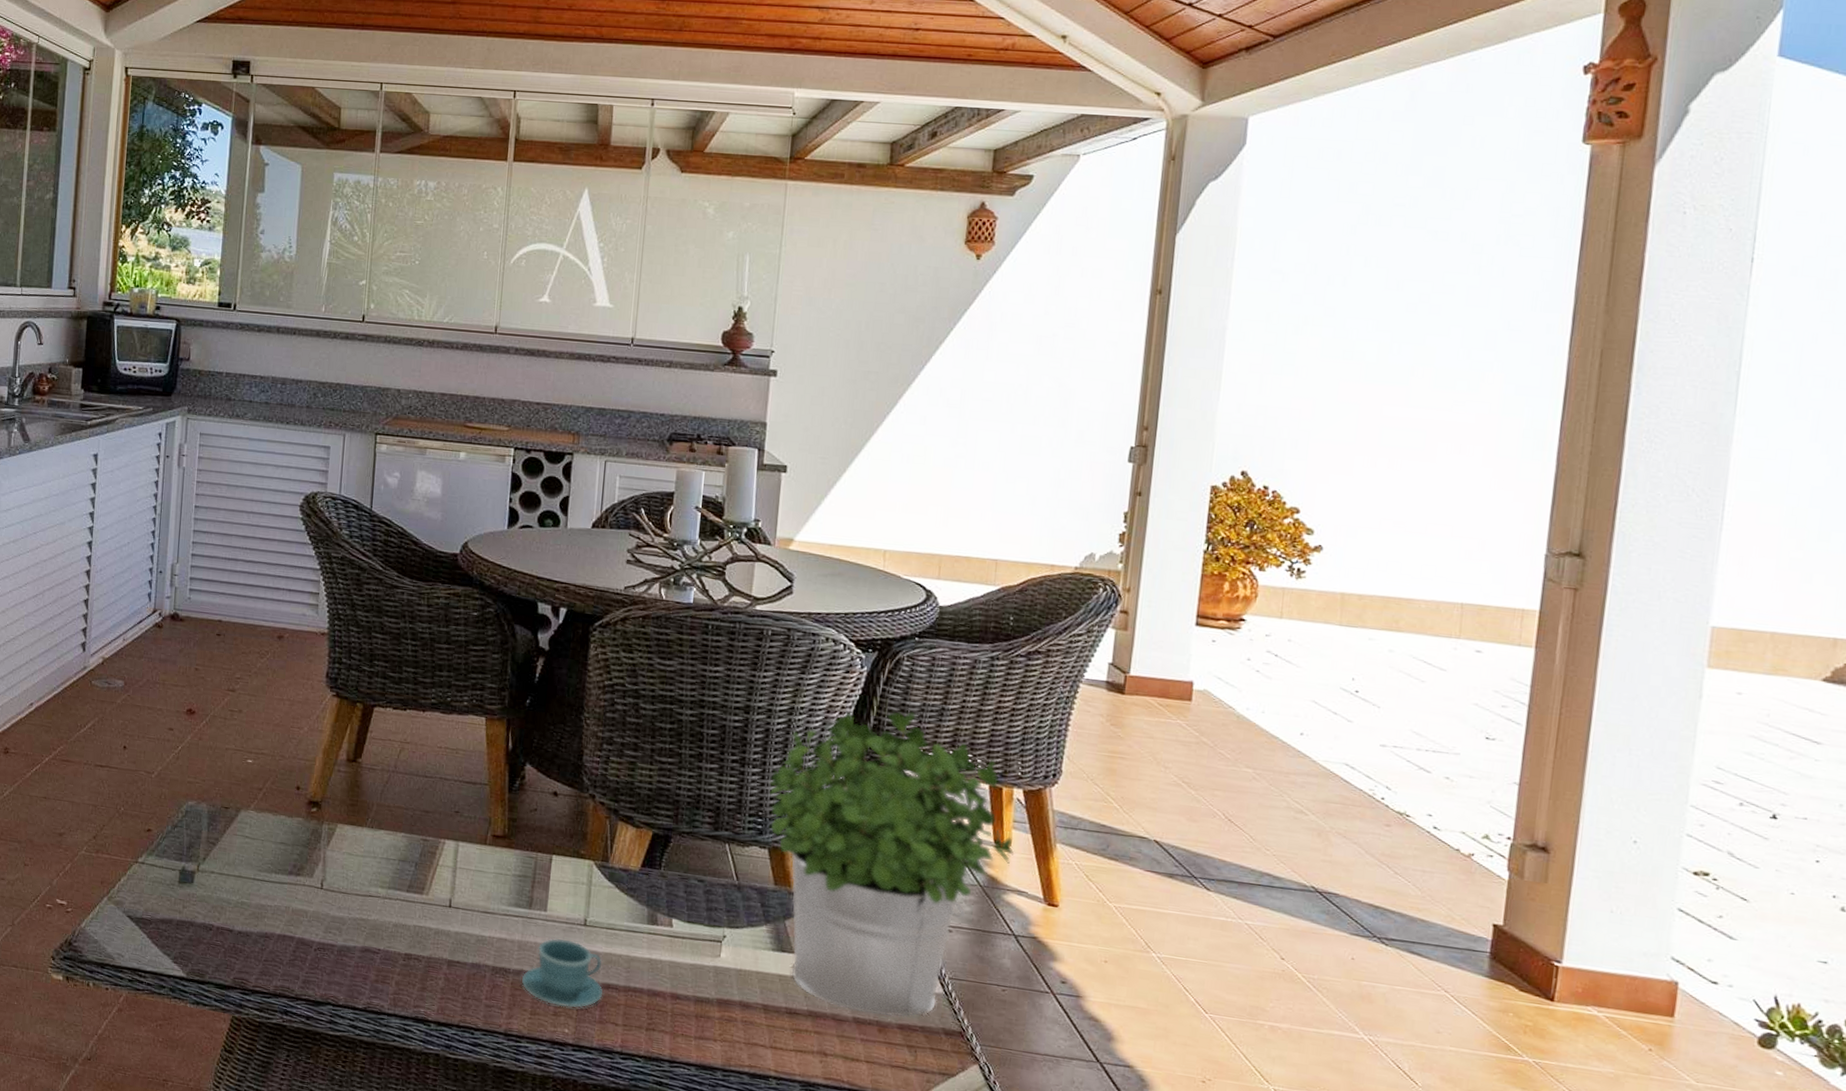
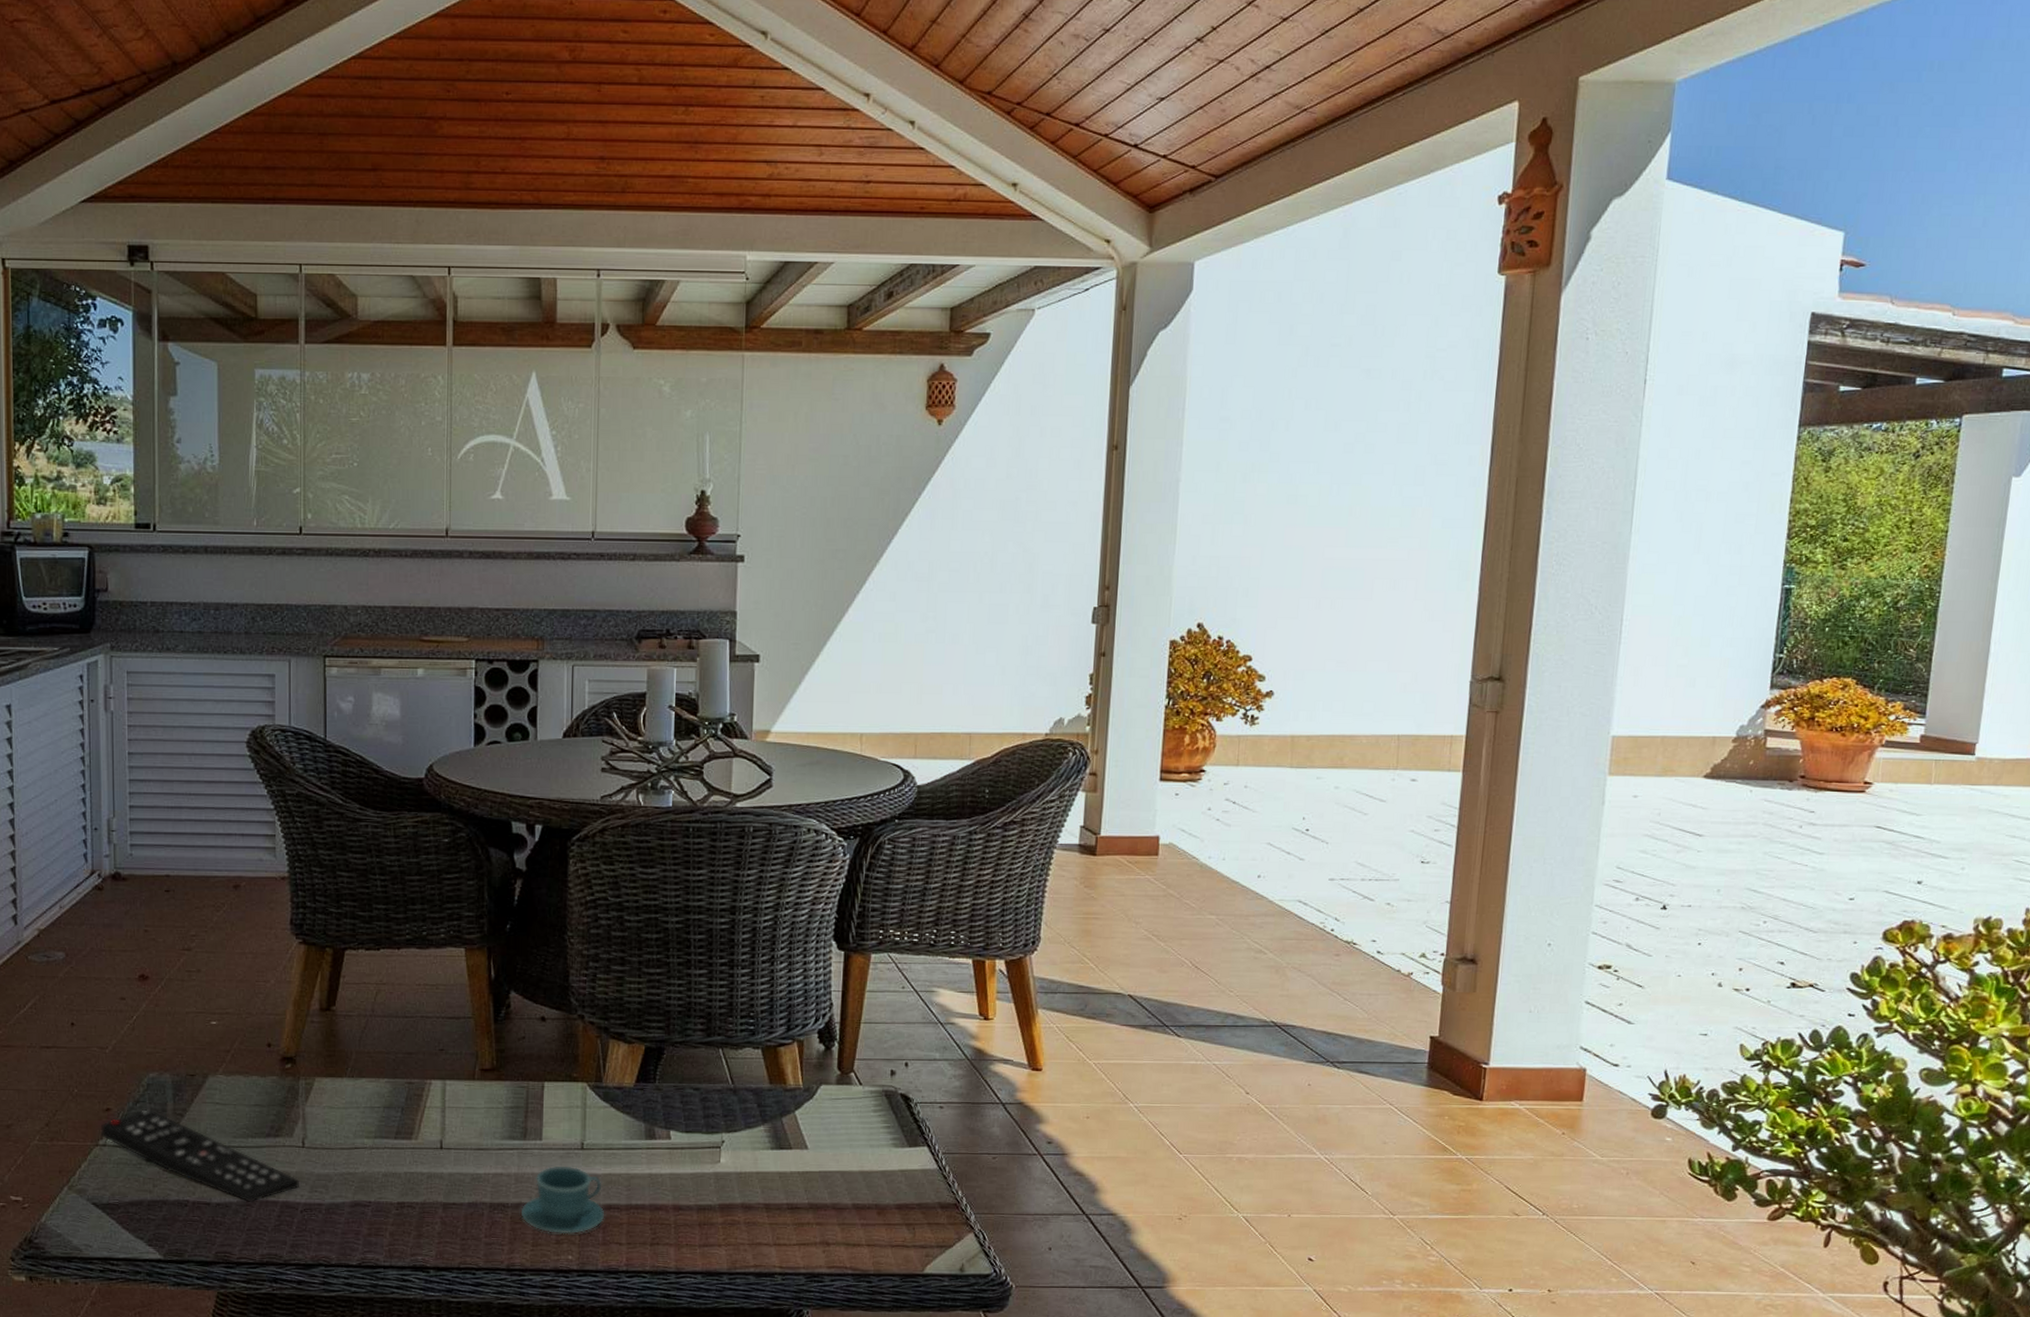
remote control: none [141,833,316,936] -> present [101,1108,299,1203]
potted plant: present [770,711,1015,1017] -> none [759,894,999,1199]

